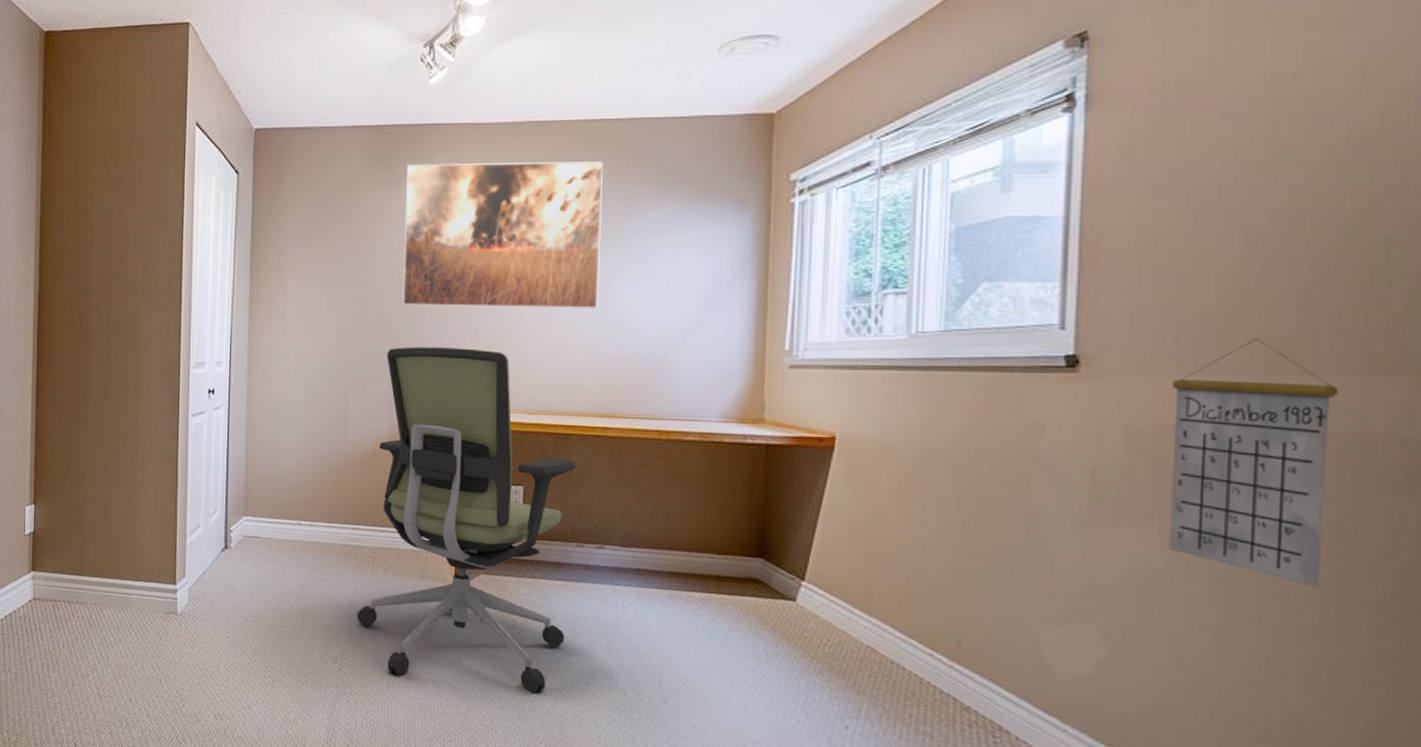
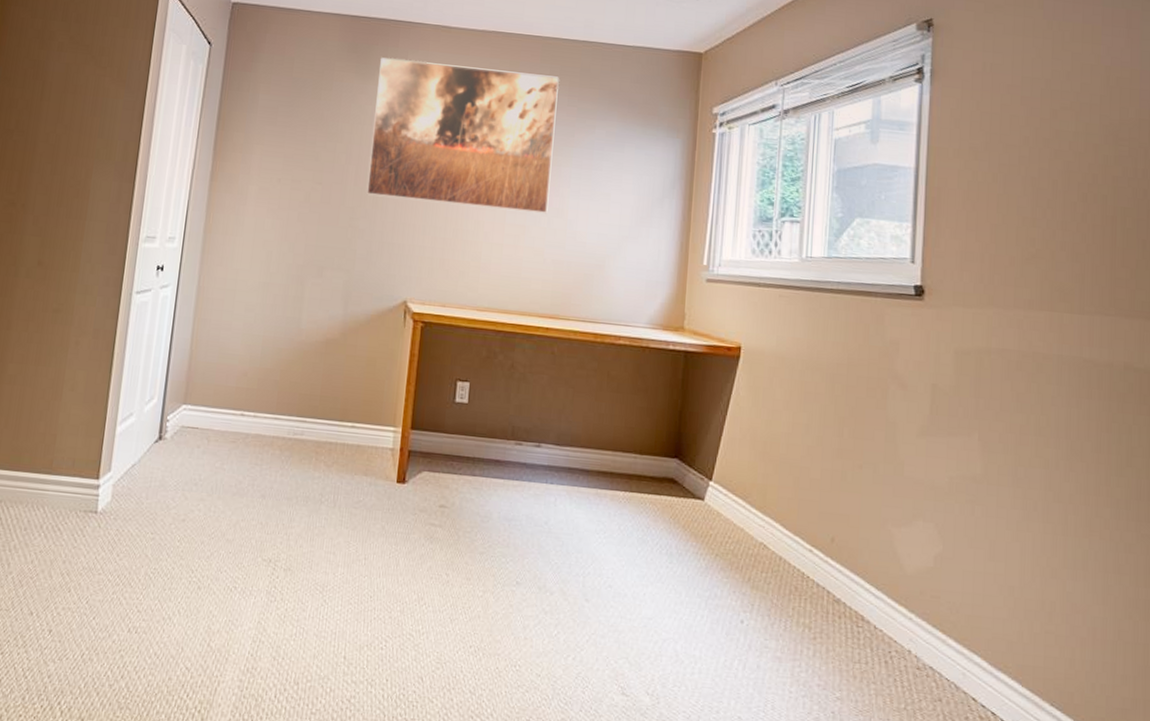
office chair: present [356,346,575,693] -> none [295,236,519,595]
calendar: present [1168,338,1337,589] -> none [985,281,1095,491]

